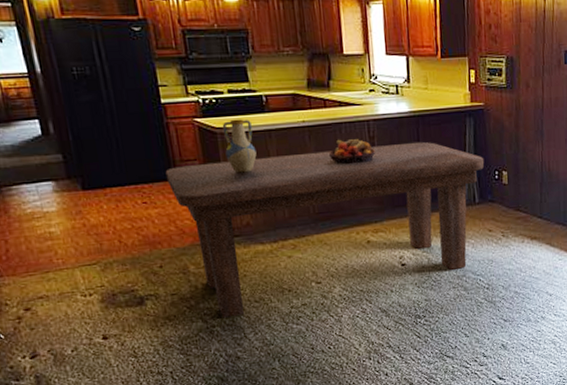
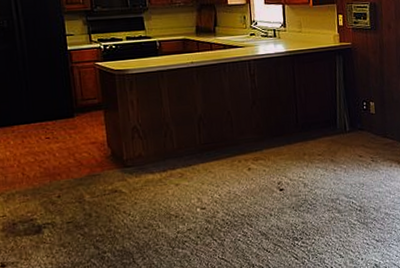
dining table: present [165,141,485,318] -> none [68,77,354,244]
vase: present [222,119,257,173] -> none [120,61,150,110]
fruit bowl: present [329,139,376,164] -> none [214,77,256,99]

